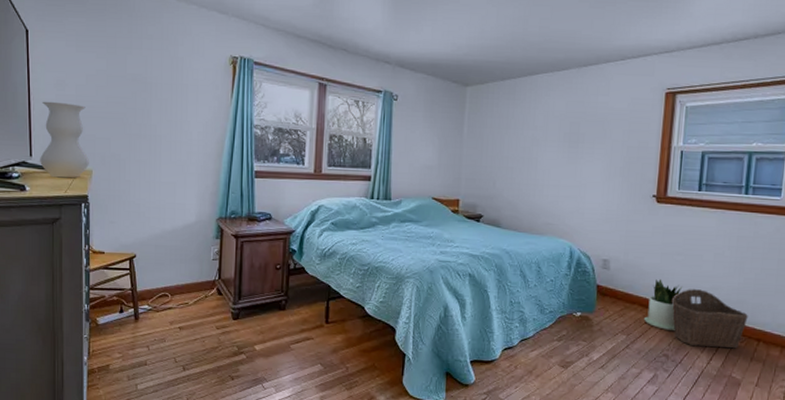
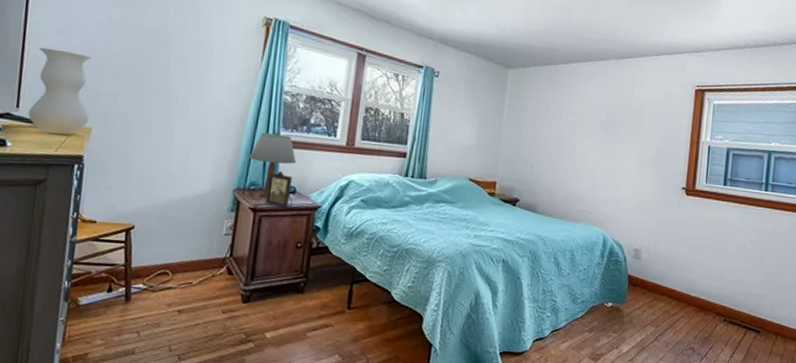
table lamp: none [227,164,269,224] -> present [248,132,296,197]
photo frame: none [245,199,269,234] -> present [265,170,293,209]
planter: present [643,278,683,332] -> none [671,270,709,324]
wicker basket: present [671,289,748,349] -> none [698,281,767,343]

